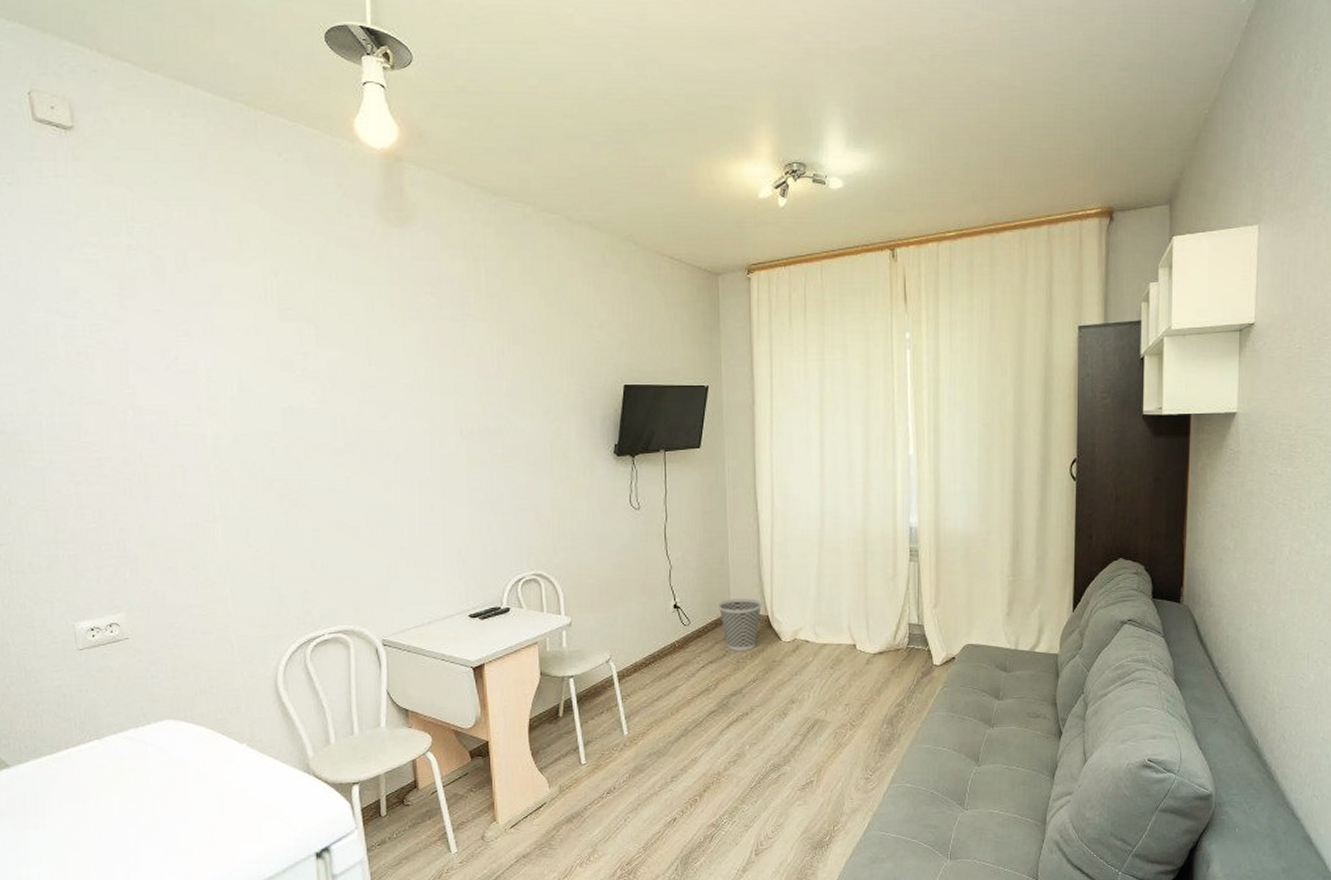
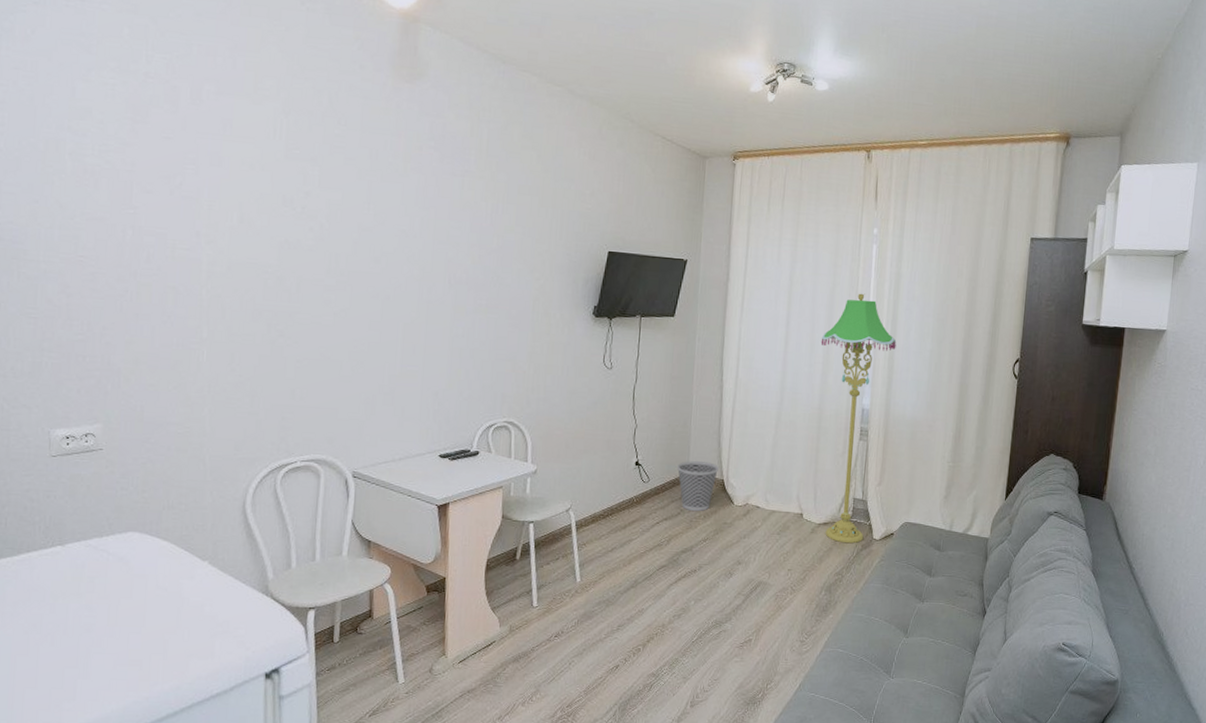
floor lamp: none [859,404,941,672] -> present [821,293,897,544]

